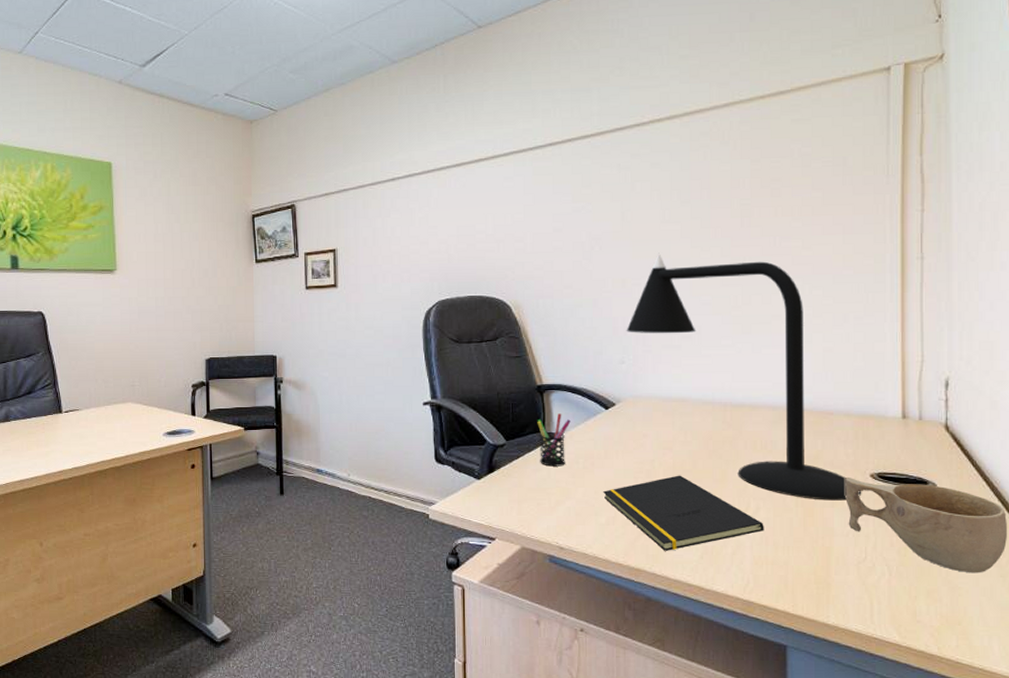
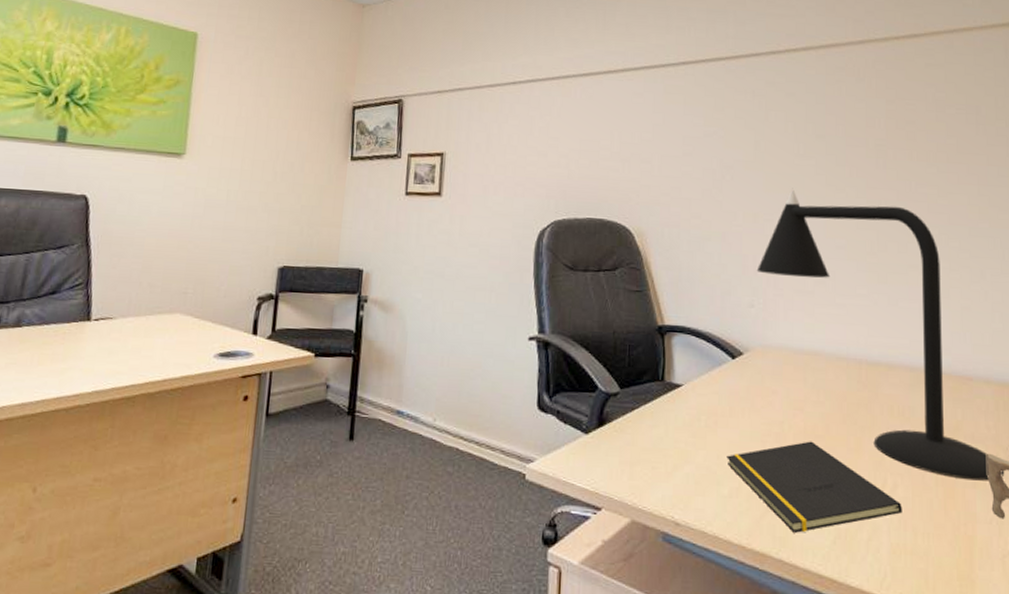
pen holder: present [537,414,571,467] -> none [656,360,693,424]

